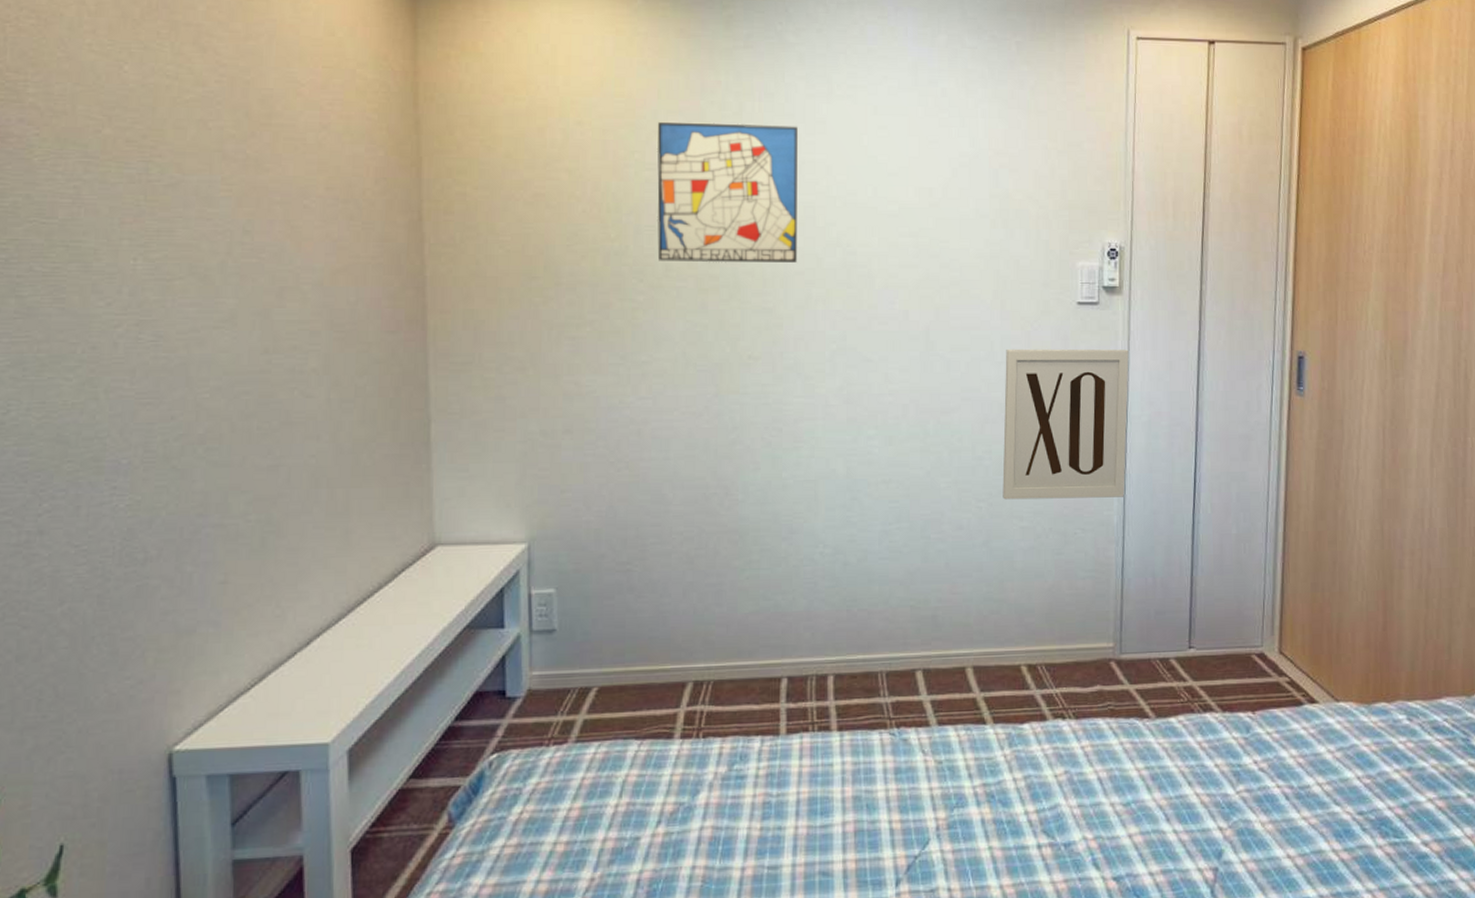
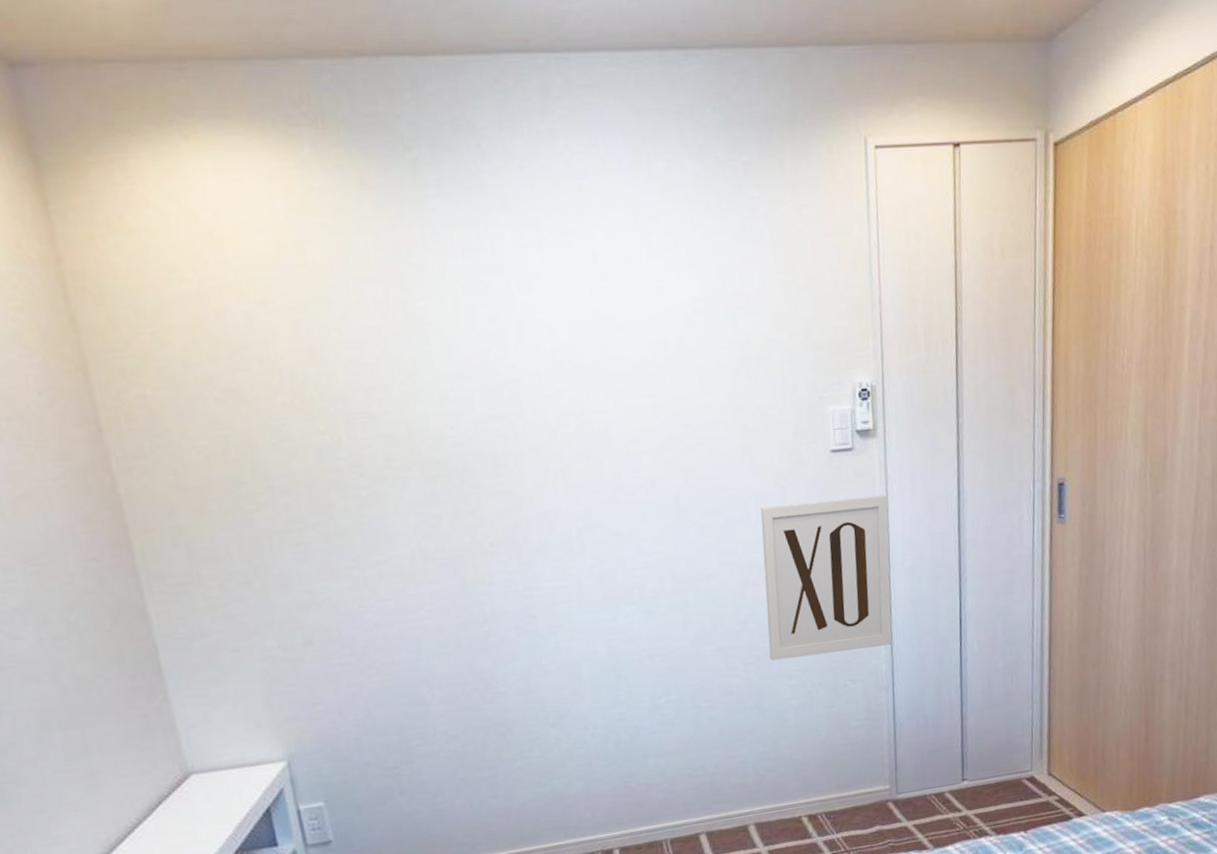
wall art: present [656,122,798,263] -> none [352,283,529,451]

